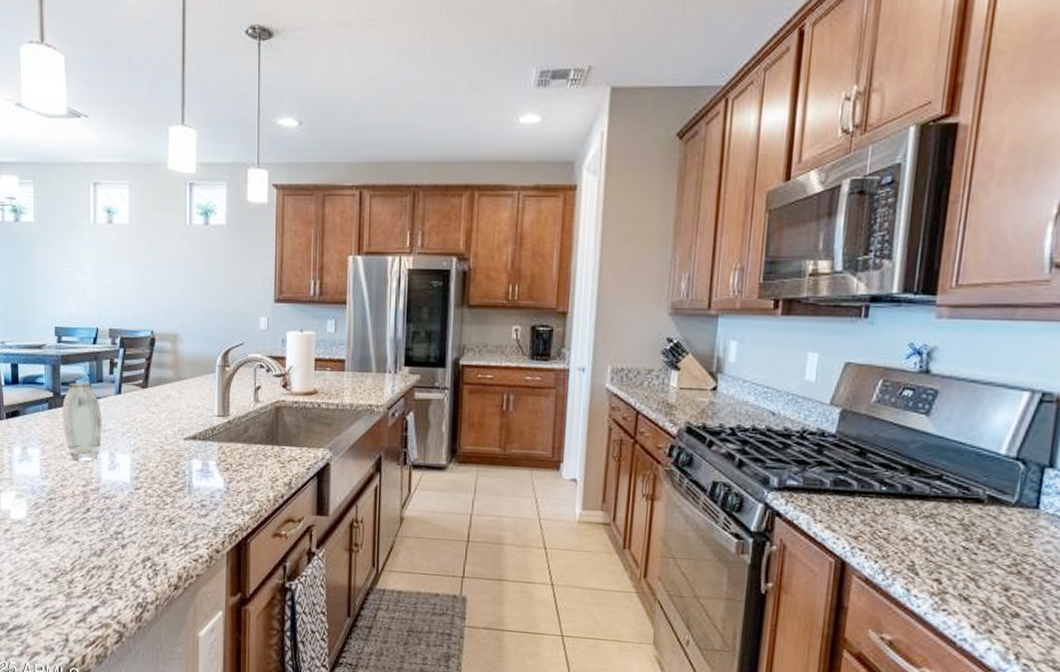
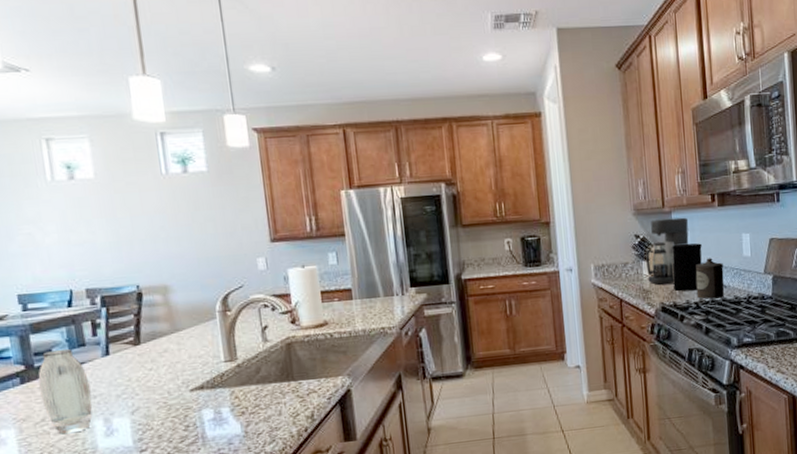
coffee maker: none [675,323,739,401] -> present [645,217,689,285]
canister: none [706,355,752,415] -> present [672,243,702,292]
canister: none [734,376,776,427] -> present [695,258,725,299]

